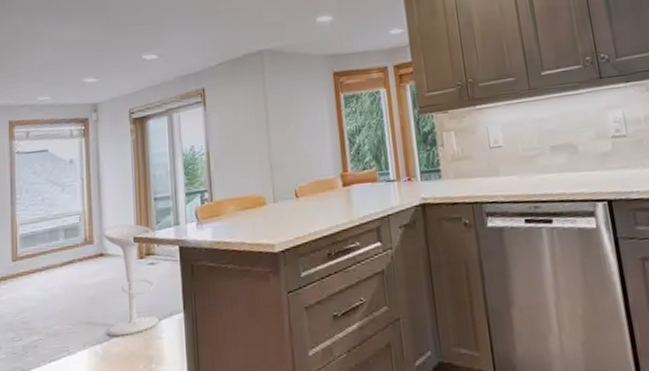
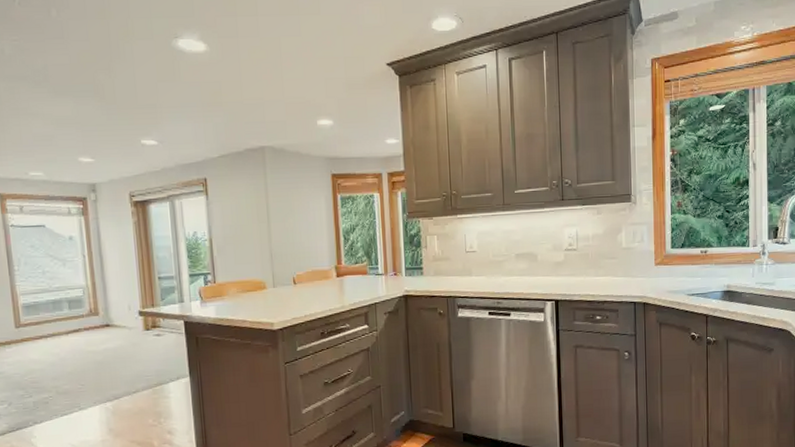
bar stool: present [102,224,160,337] -> none [107,299,167,396]

